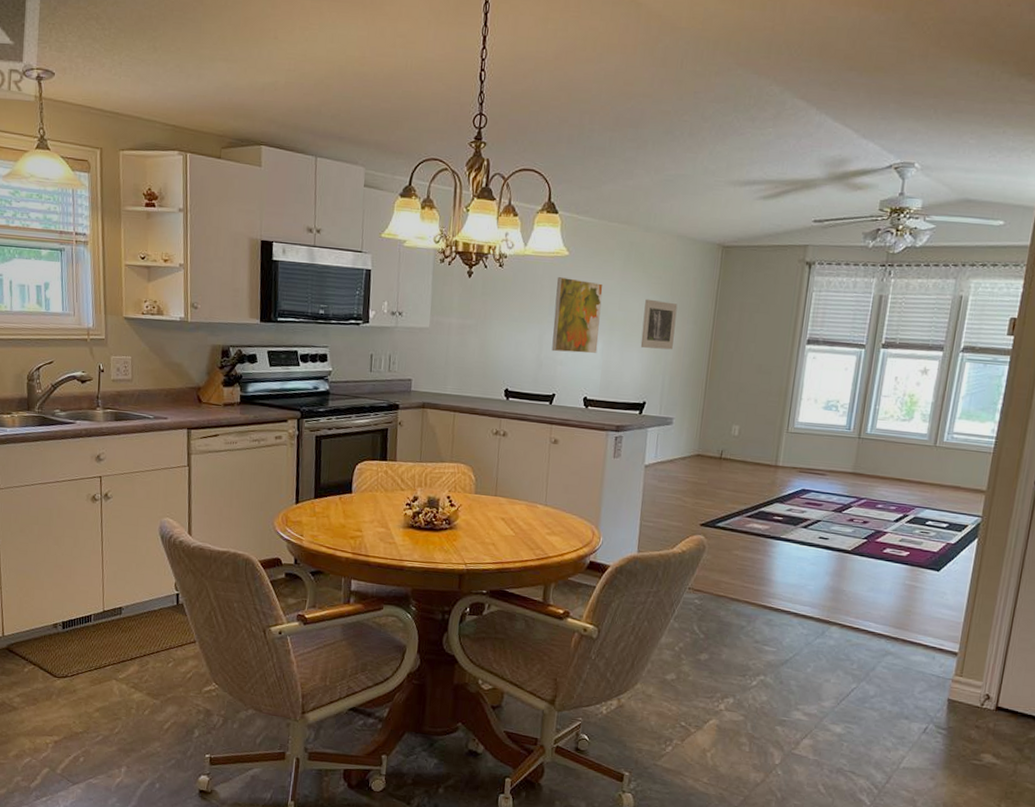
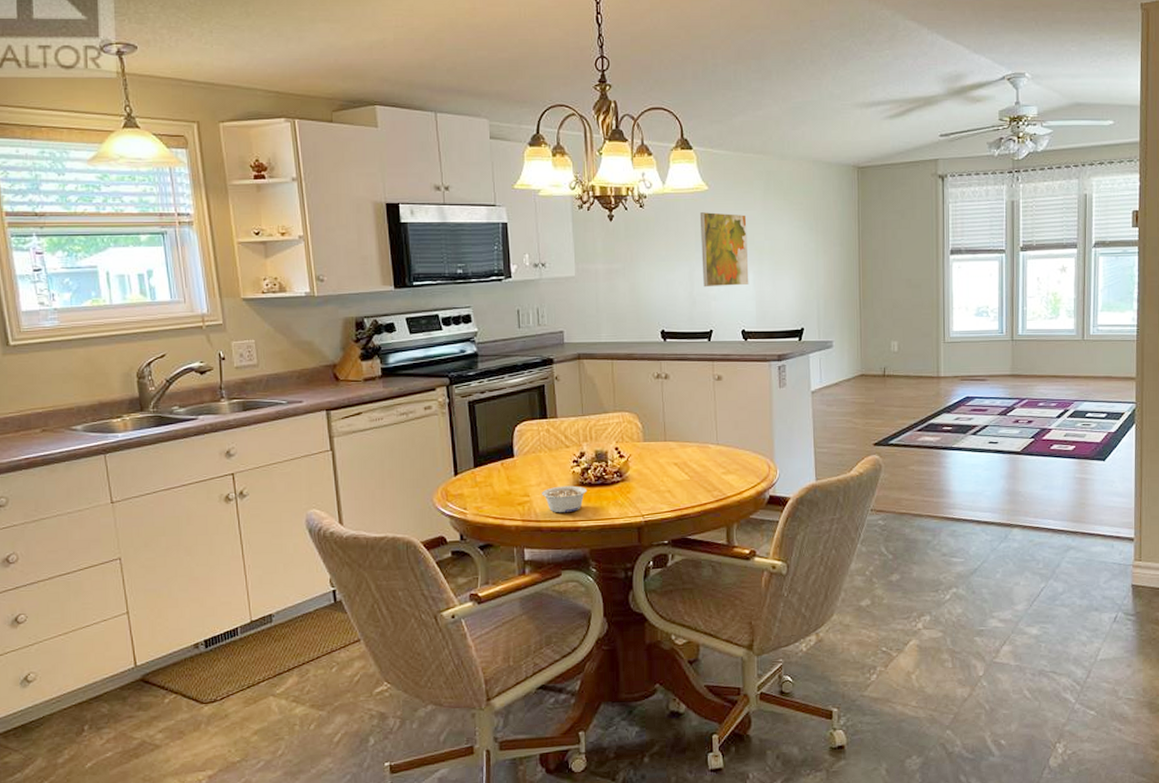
legume: none [373,525,417,552] -> present [541,485,588,513]
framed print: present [640,299,678,350] -> none [790,225,824,274]

